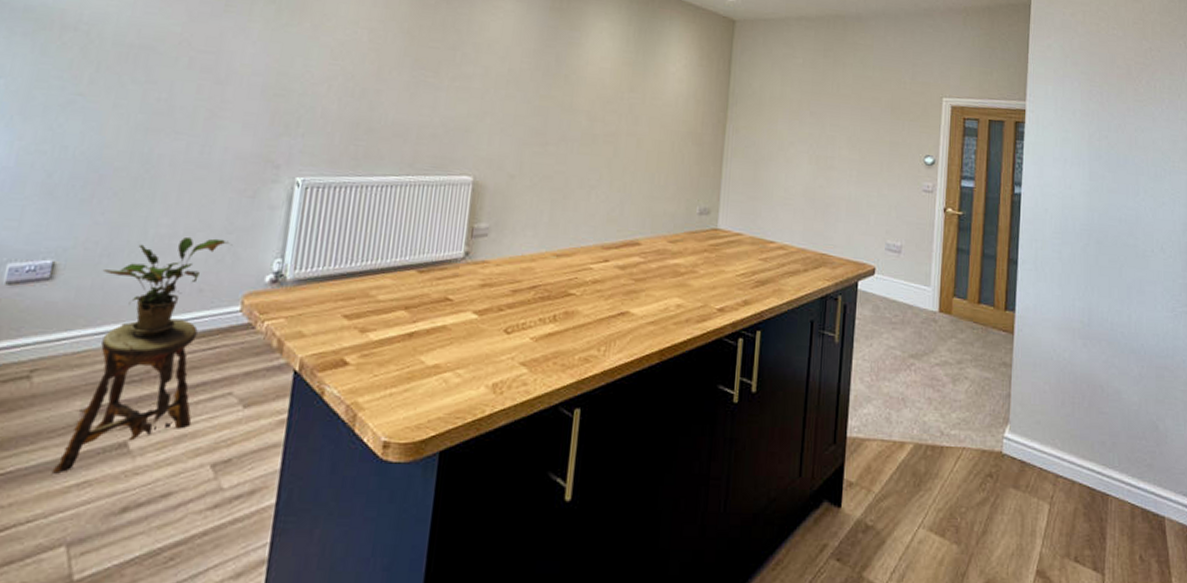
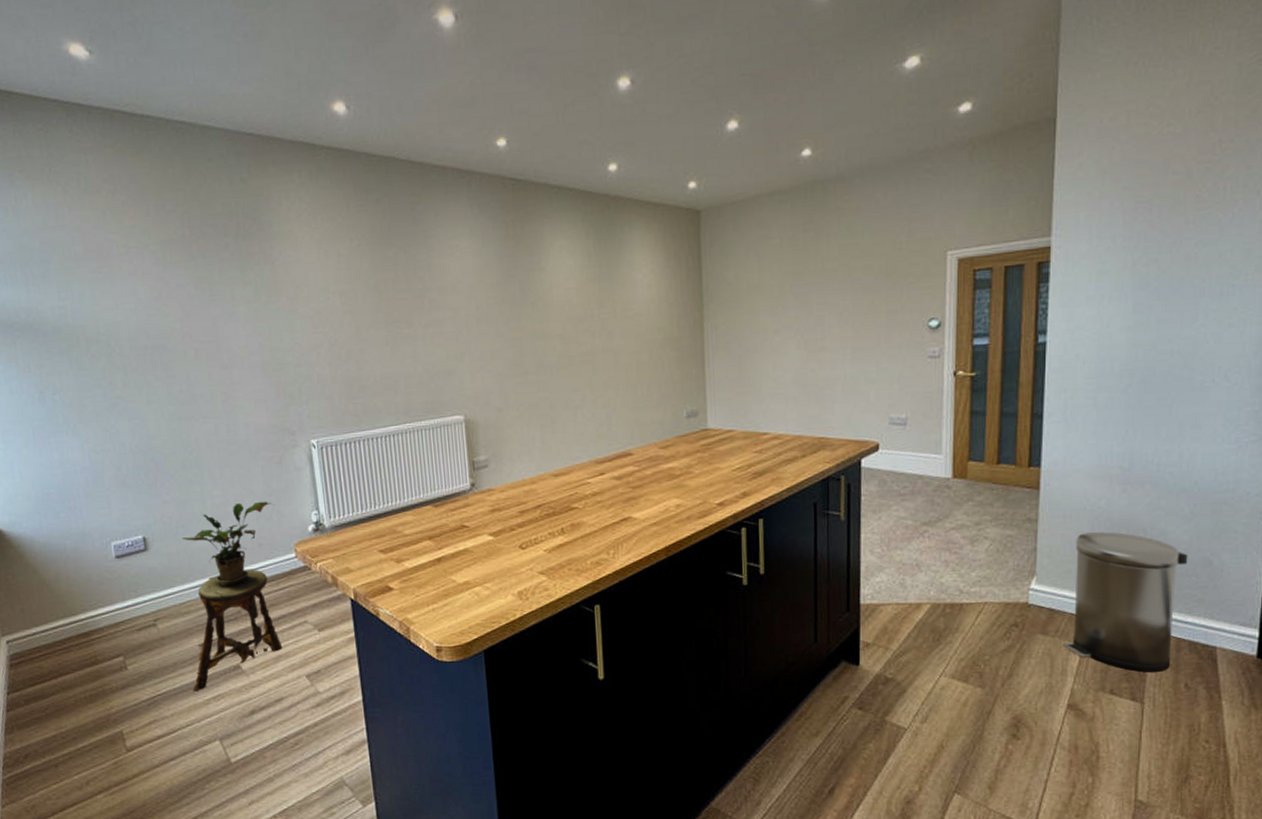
pedal bin: none [1032,384,1138,540] -> present [1063,532,1188,673]

